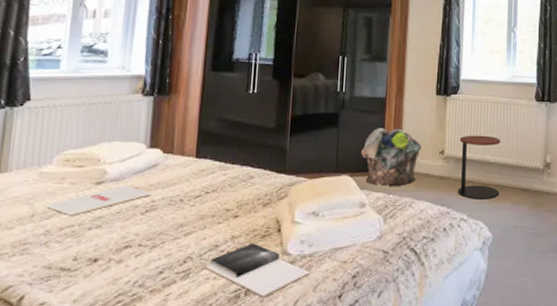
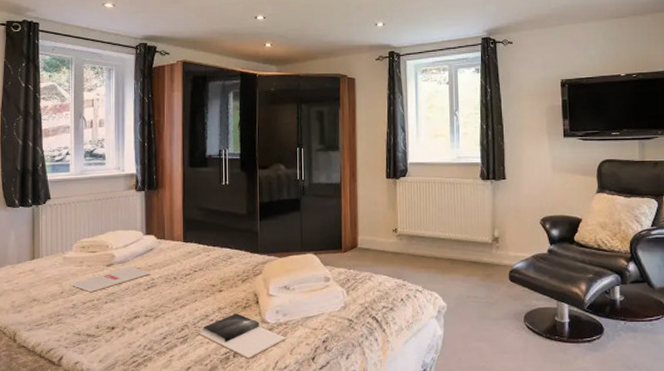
laundry basket: present [360,128,421,186] -> none [321,210,376,262]
side table: present [457,135,501,199] -> none [410,213,451,272]

